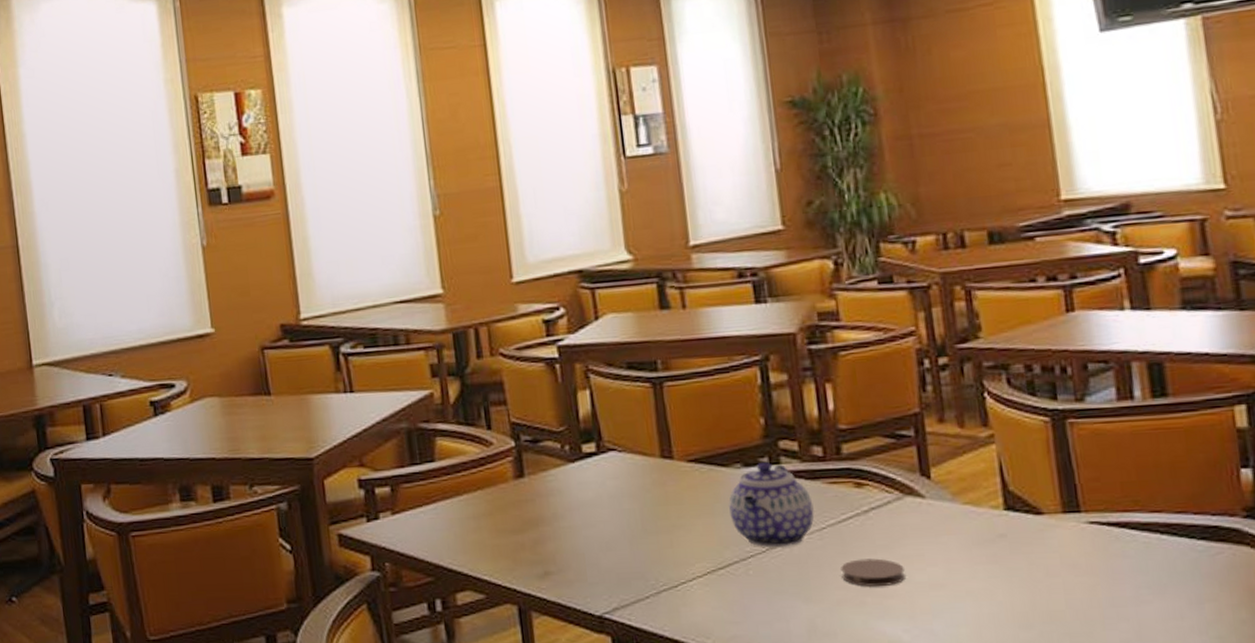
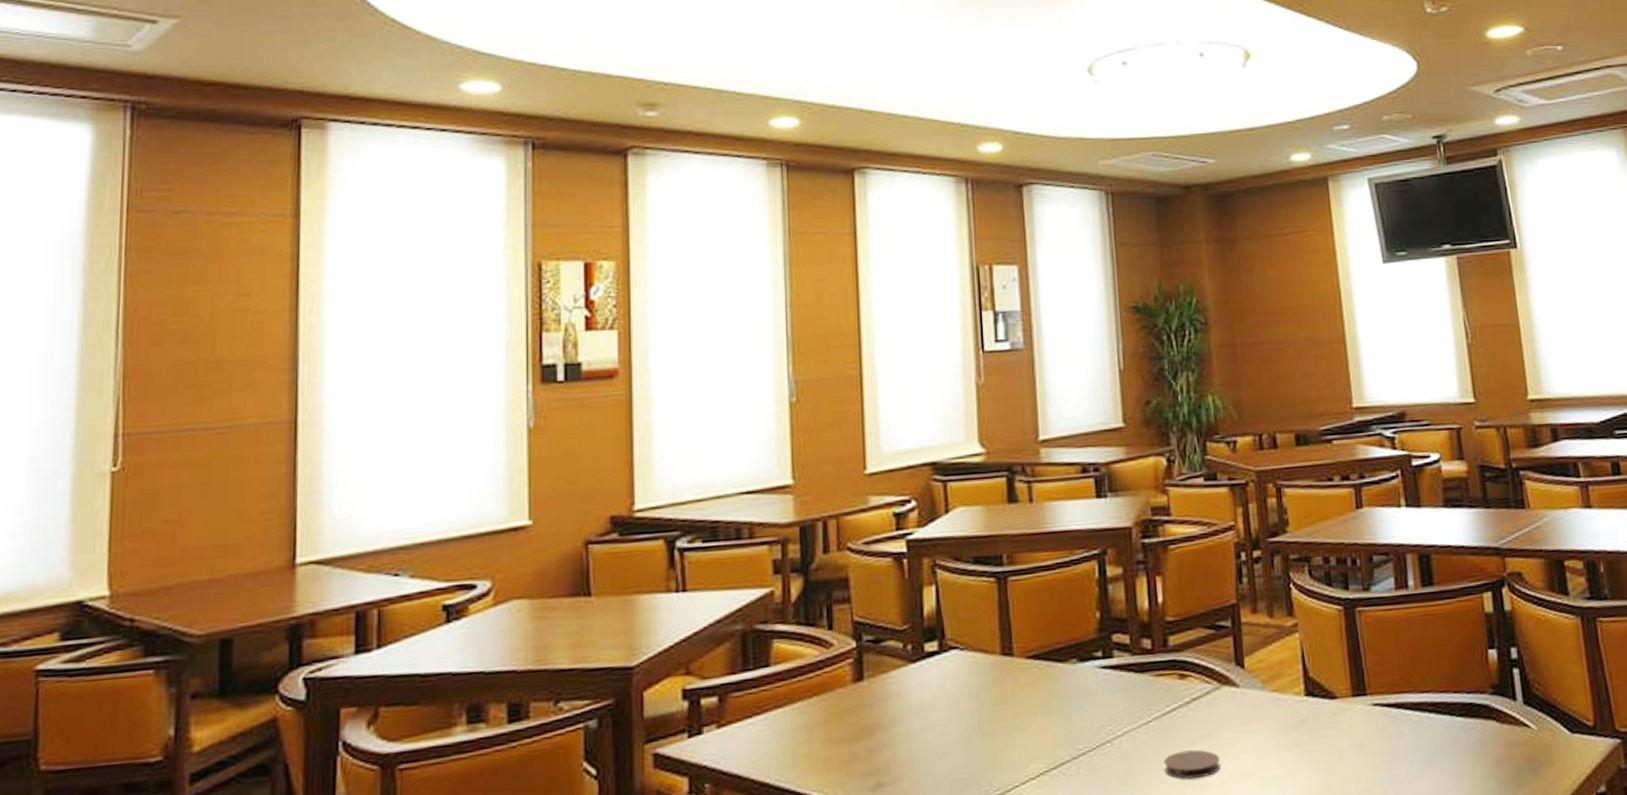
teapot: present [728,461,815,548] -> none [1064,655,1142,744]

